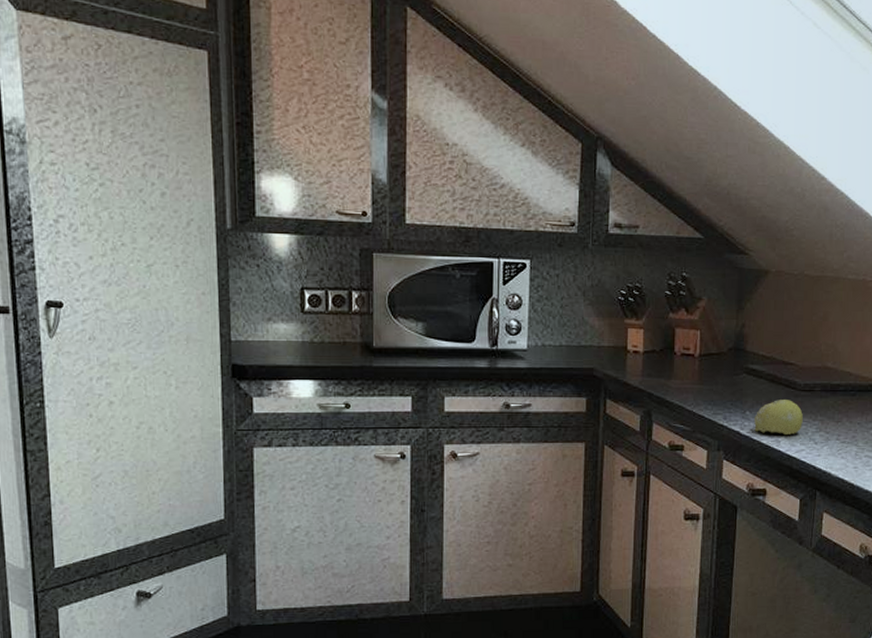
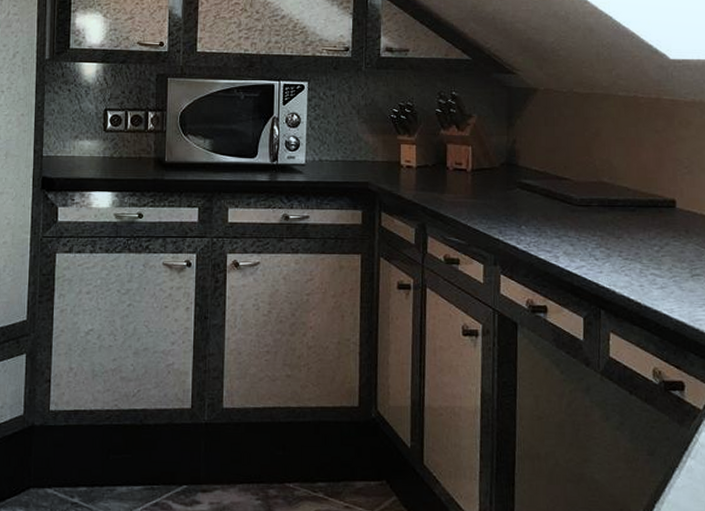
fruit: present [754,400,803,434] -> none [531,214,581,250]

